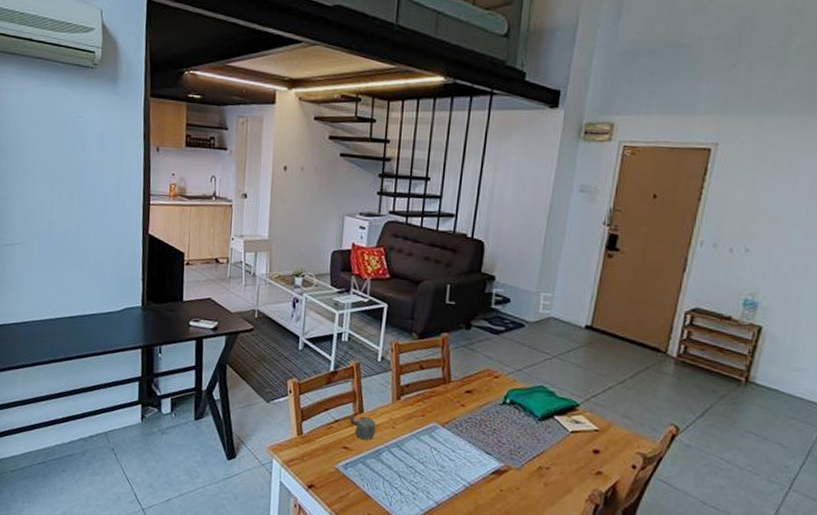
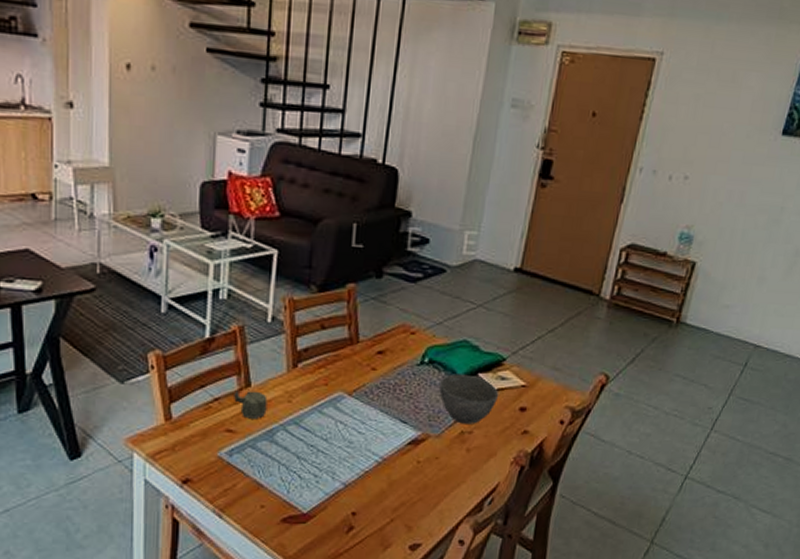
bowl: none [519,414,574,461] -> present [439,374,499,424]

